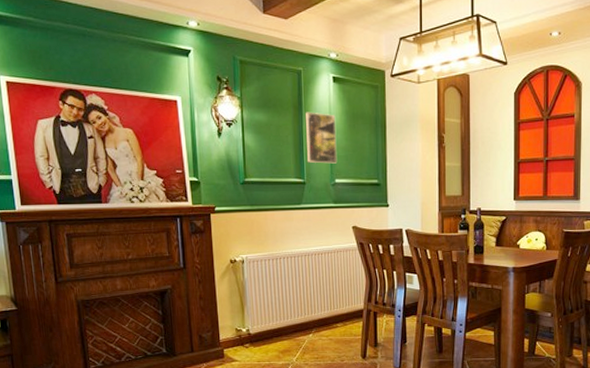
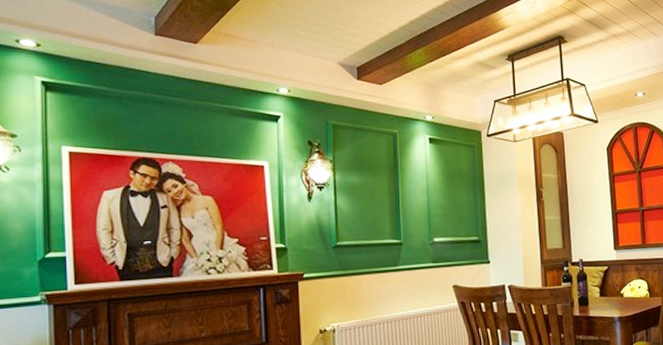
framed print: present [305,112,337,164] -> none [401,172,436,224]

